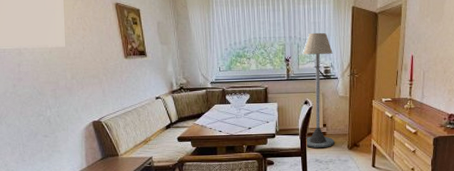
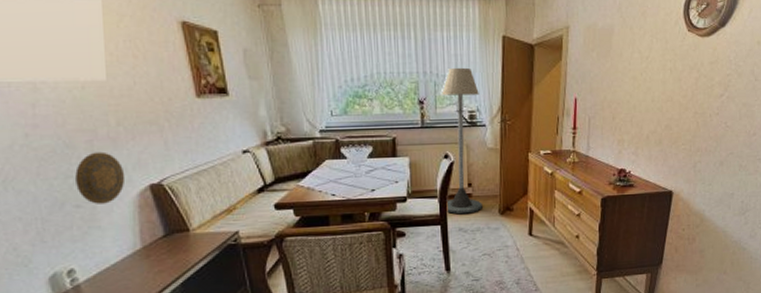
decorative plate: none [44,97,77,135] -> present [75,151,126,204]

